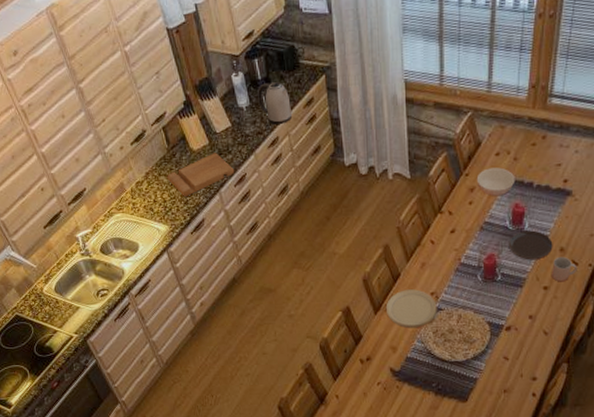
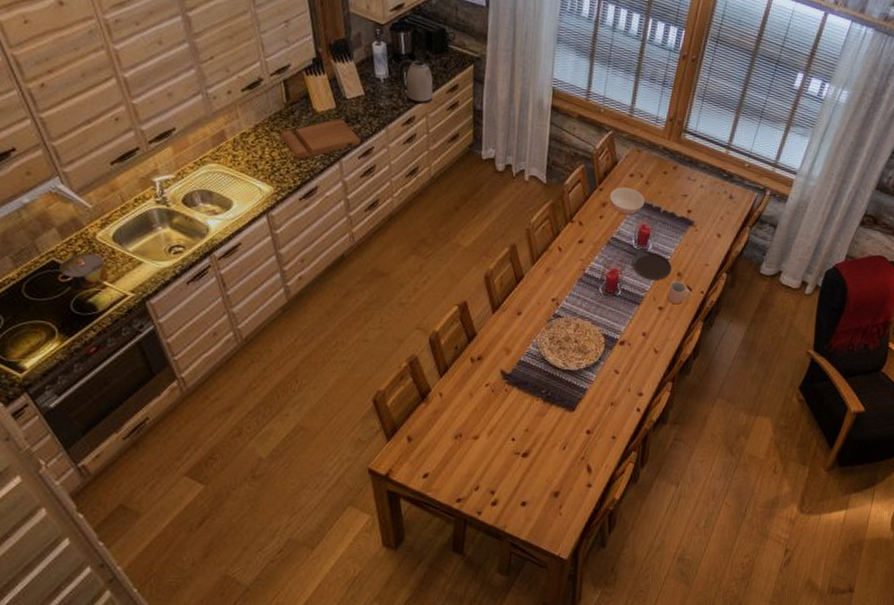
cooking pot: none [22,304,57,336] -> present [57,253,108,290]
plate: present [385,289,437,329] -> none [504,292,557,333]

